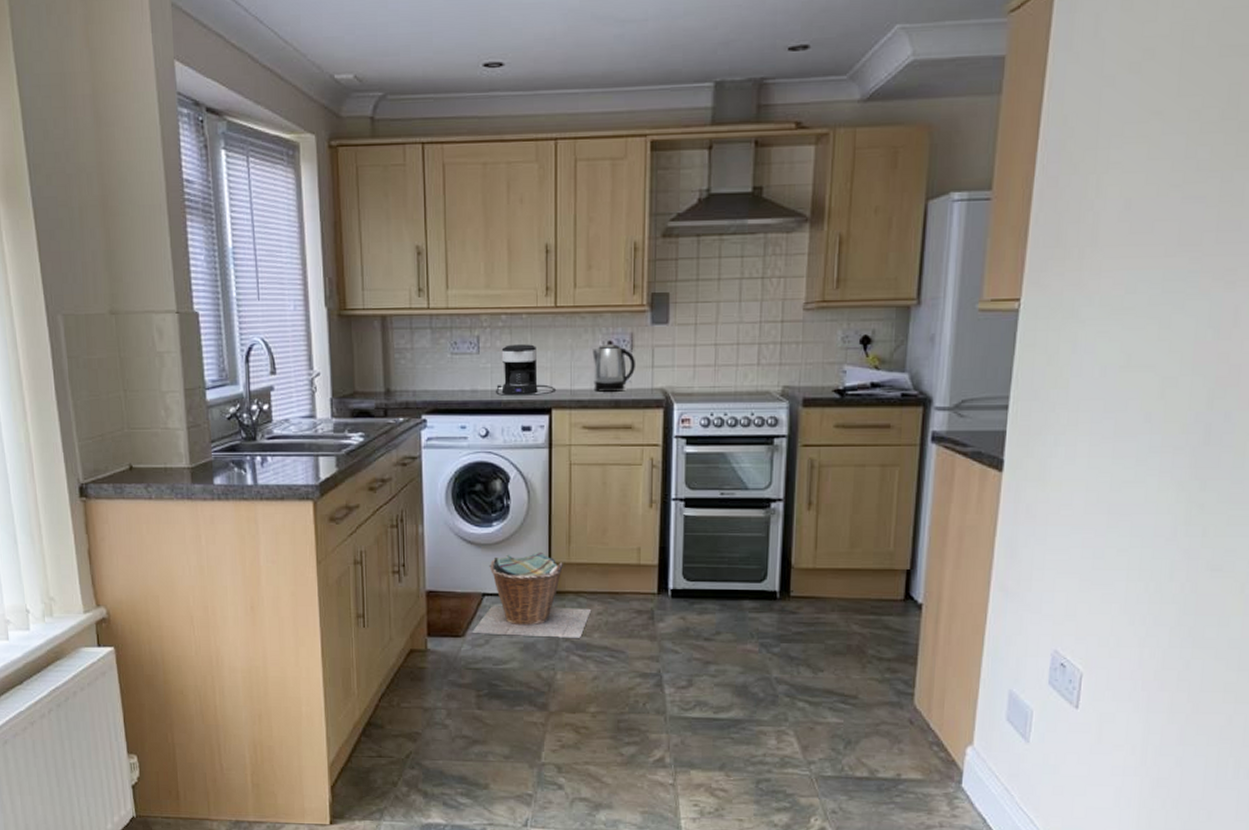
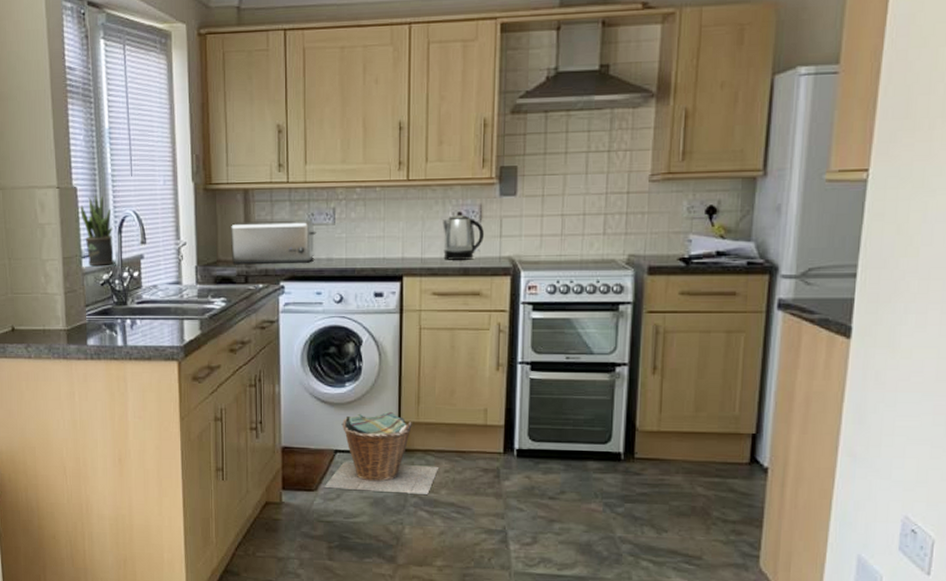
potted plant: none [203,321,241,398] -> present [80,195,114,265]
toaster: none [367,348,460,397] -> present [230,219,316,265]
coffee maker: present [496,344,555,397] -> none [350,215,407,265]

